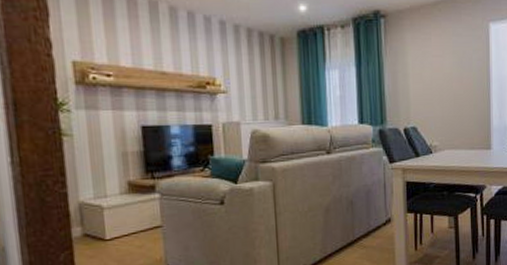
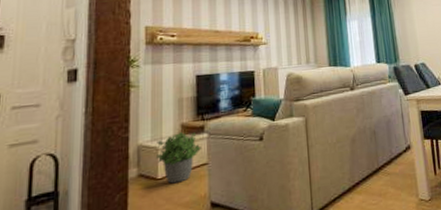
potted plant: none [101,190,153,246] -> present [155,131,201,184]

